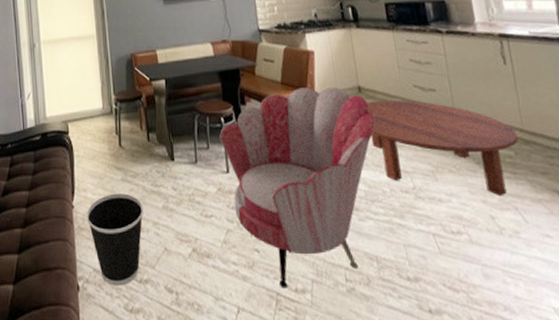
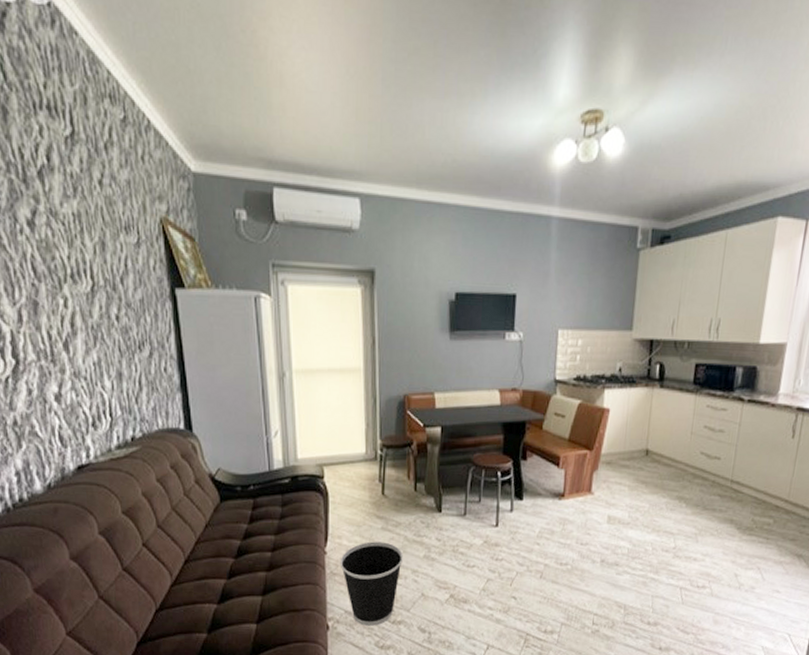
armchair: present [219,87,376,289] -> none [493,446,656,630]
coffee table: present [366,100,518,197] -> none [646,465,782,558]

